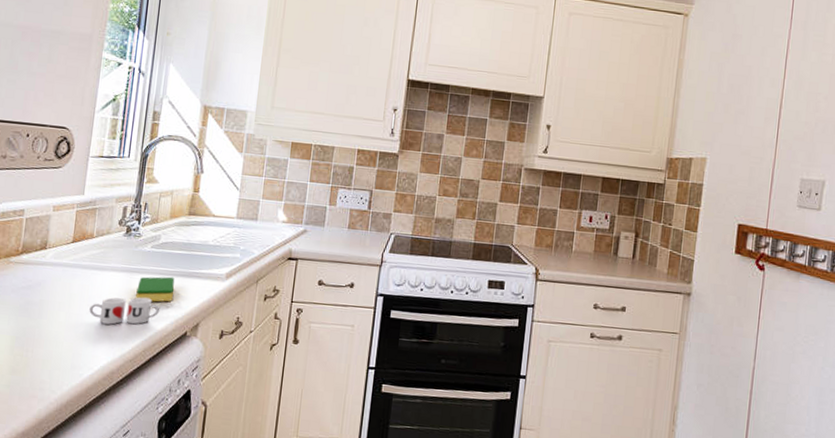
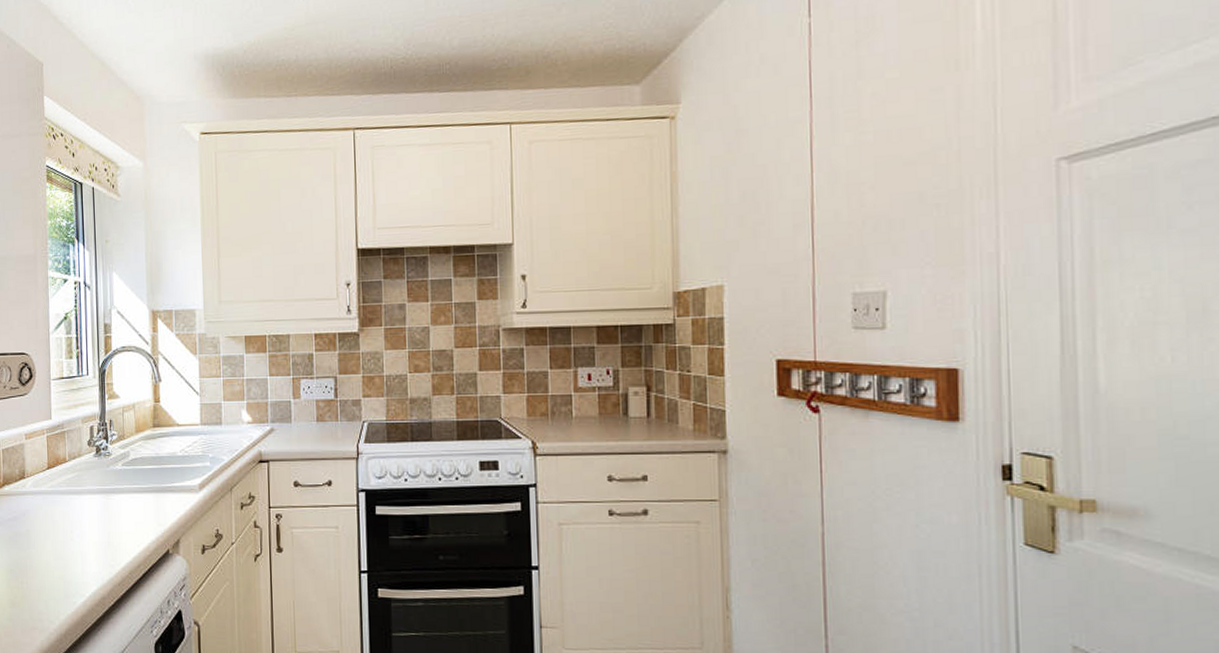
mug: present [89,297,160,325] -> none [73,518,140,549]
dish sponge: present [136,276,175,302] -> none [114,493,151,522]

